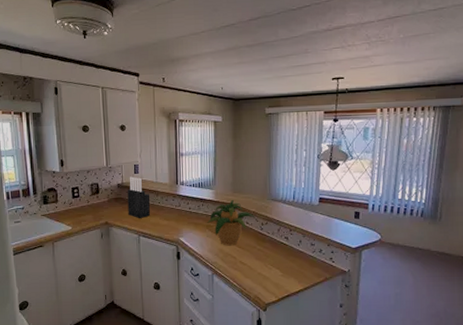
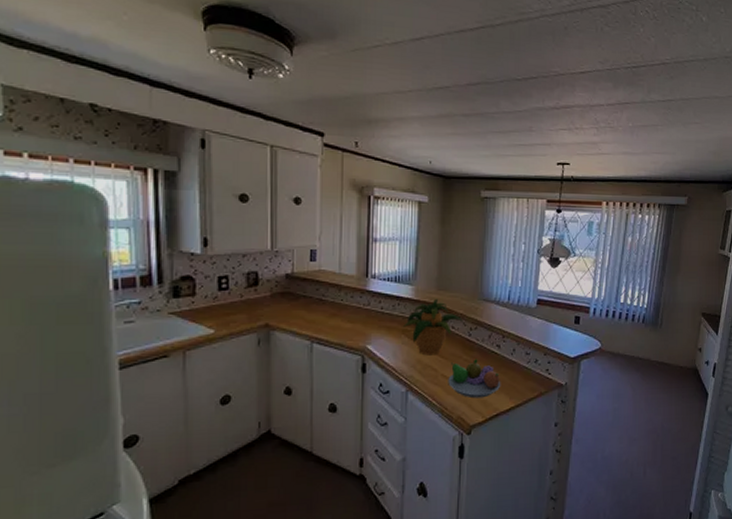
knife block: present [127,176,151,218] -> none [298,265,330,319]
fruit bowl: none [245,249,291,282] -> present [448,359,501,399]

